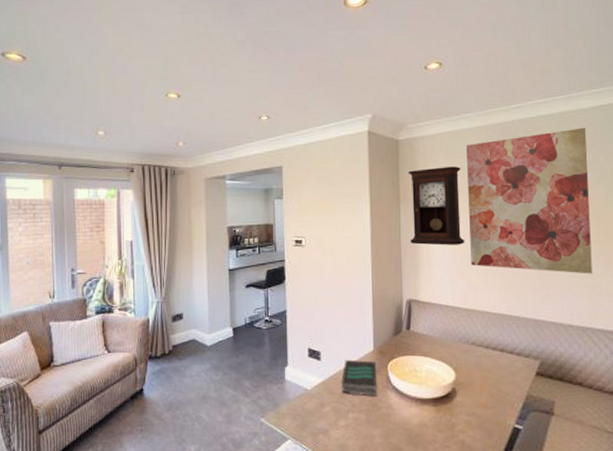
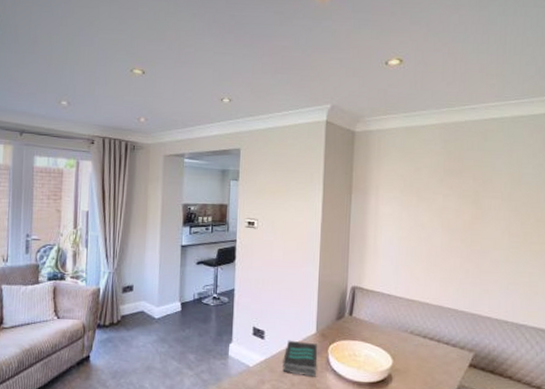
pendulum clock: present [408,166,465,246] -> none [359,161,413,237]
wall art: present [466,127,593,274] -> none [416,132,536,274]

